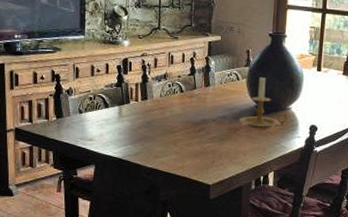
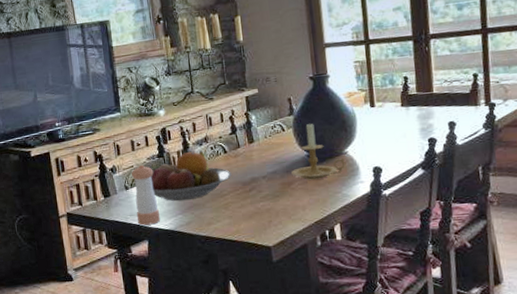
pepper shaker: none [86,90,111,151] -> present [131,164,161,226]
fruit bowl: none [106,84,185,132] -> present [150,150,232,201]

